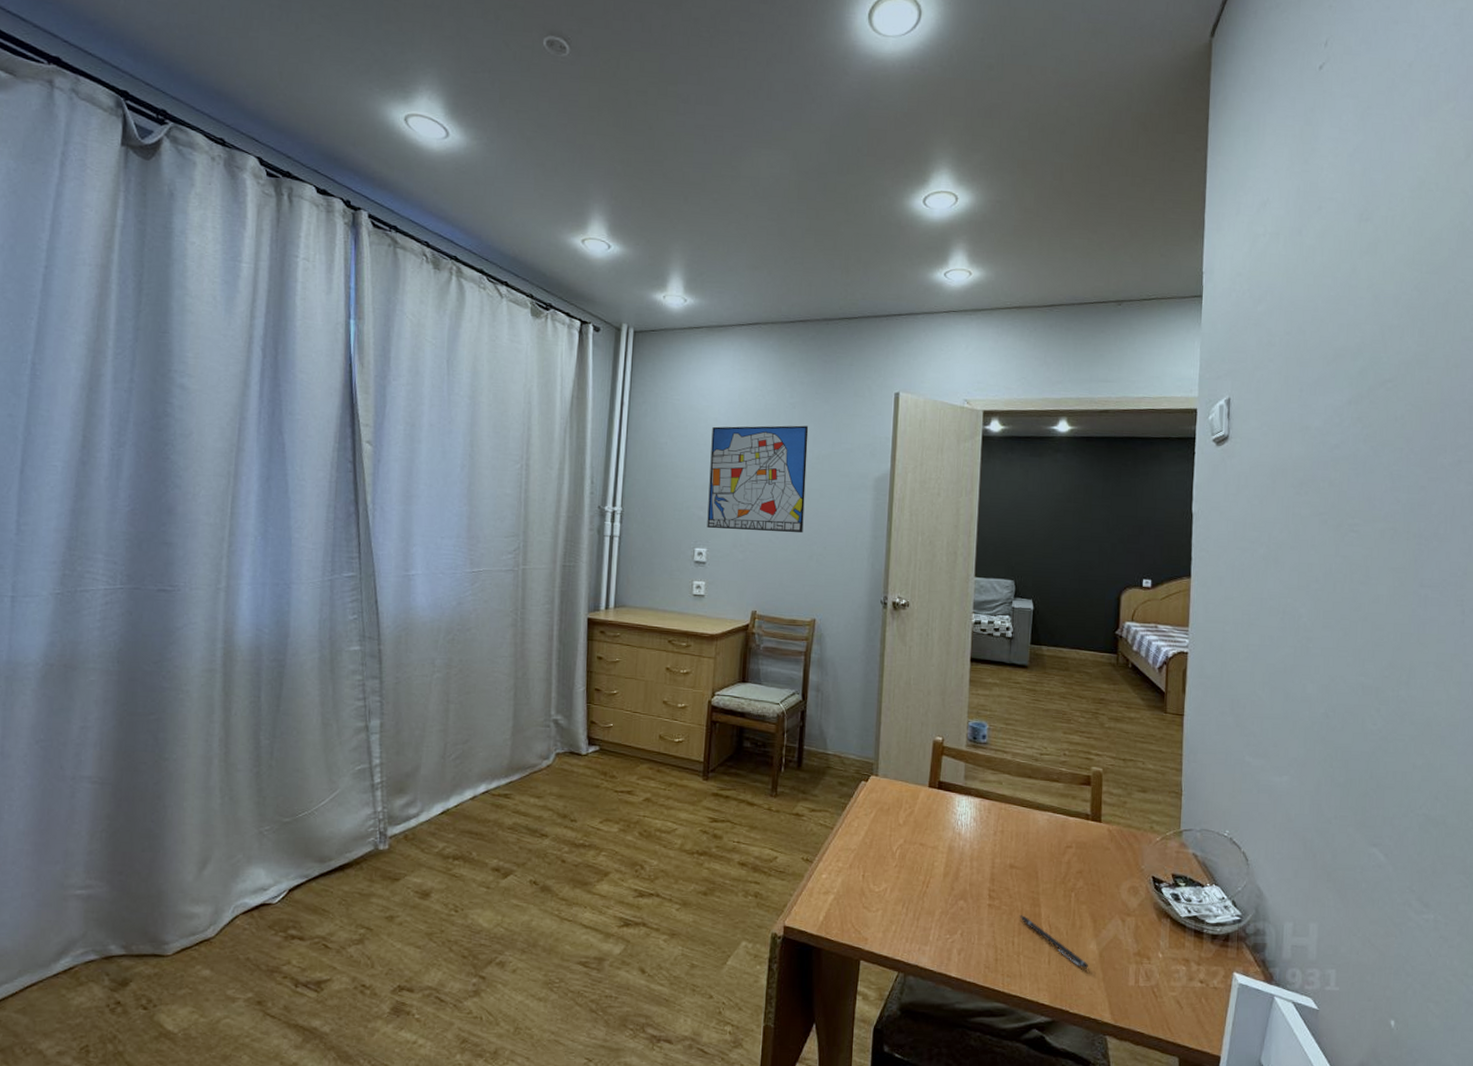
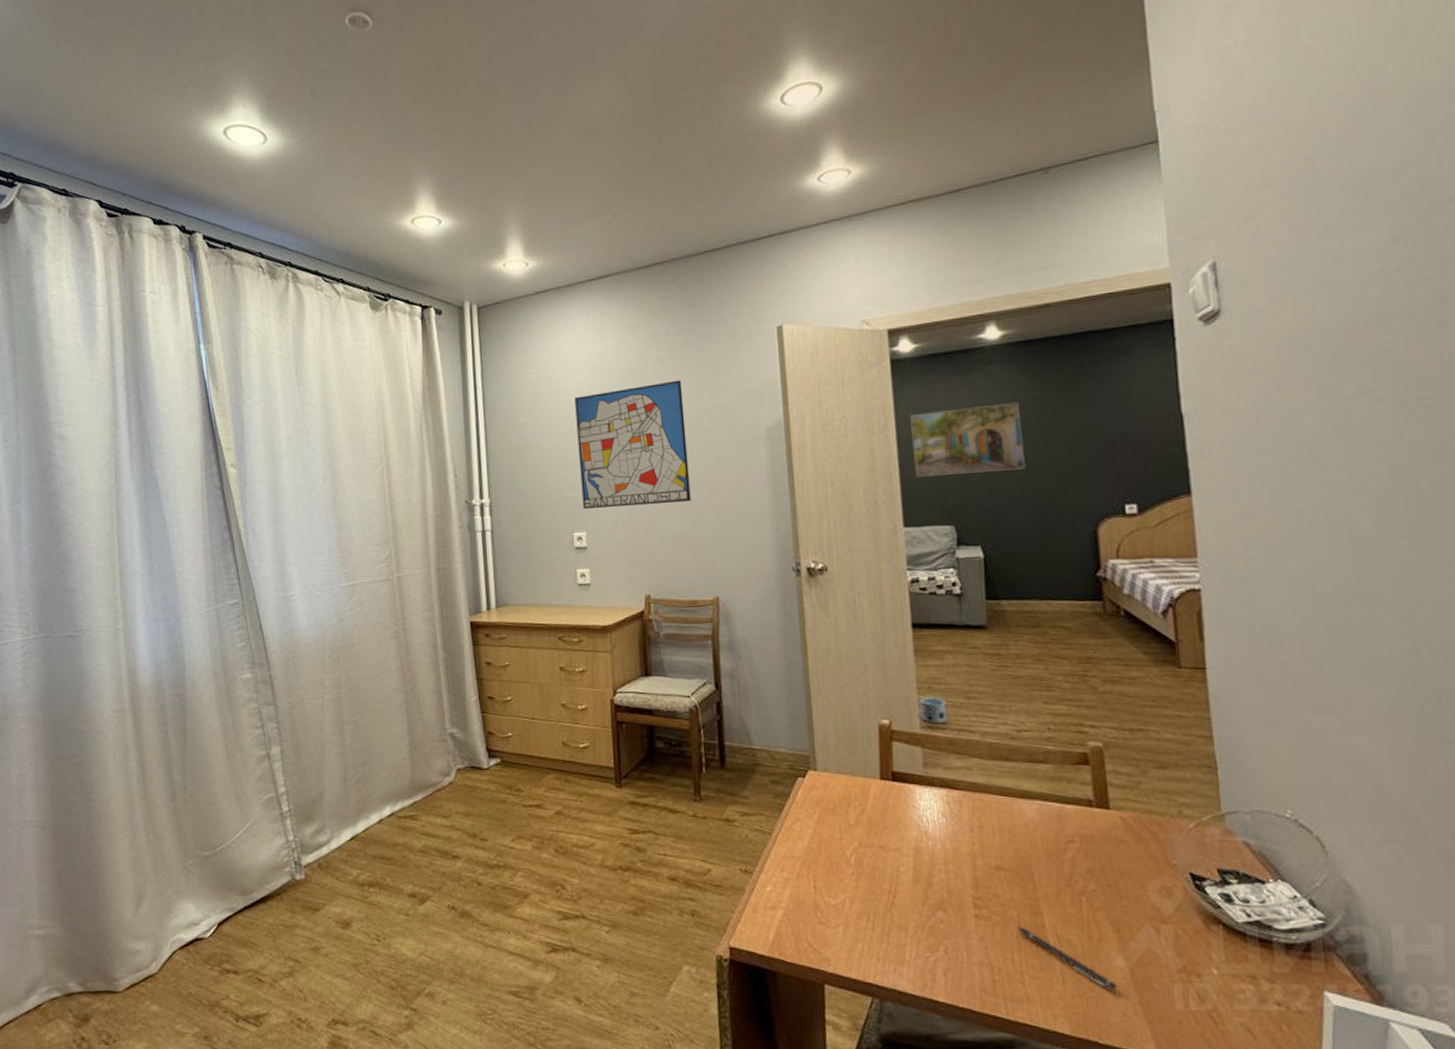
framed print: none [989,484,1076,541] -> present [910,402,1025,477]

